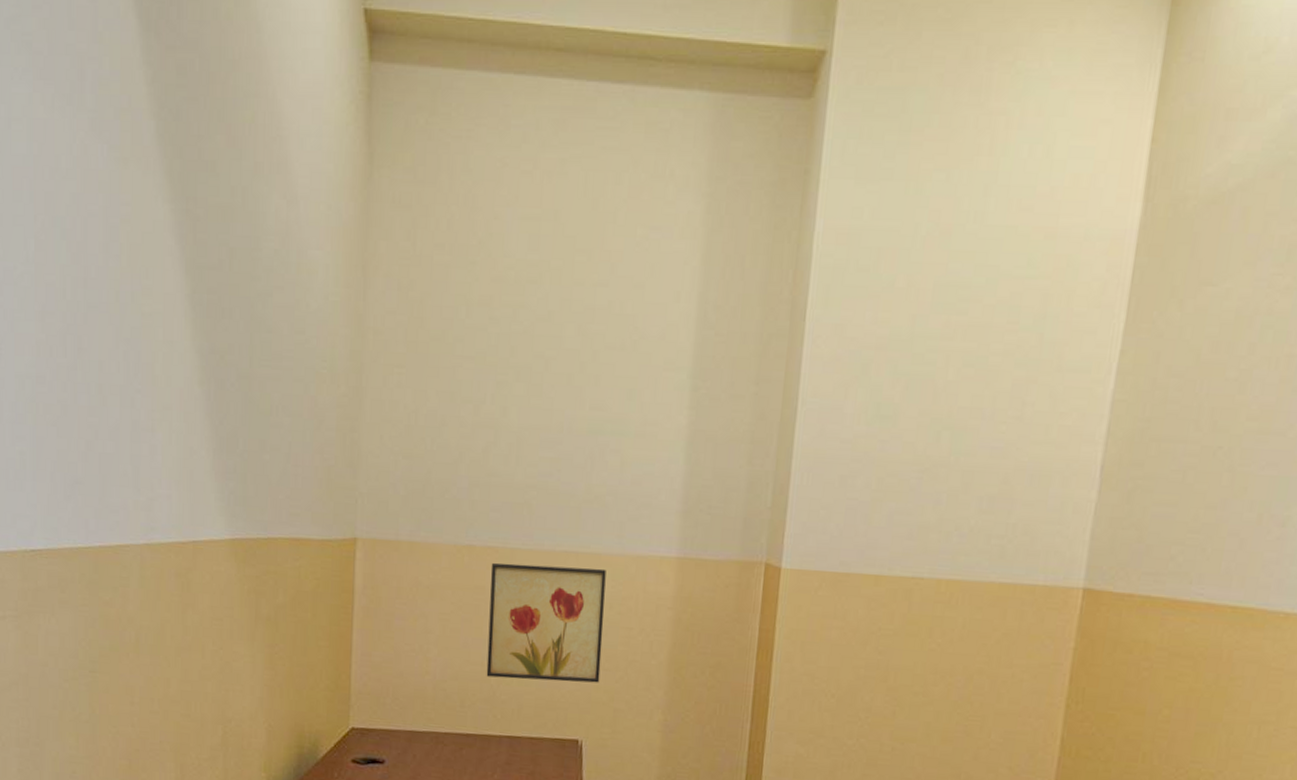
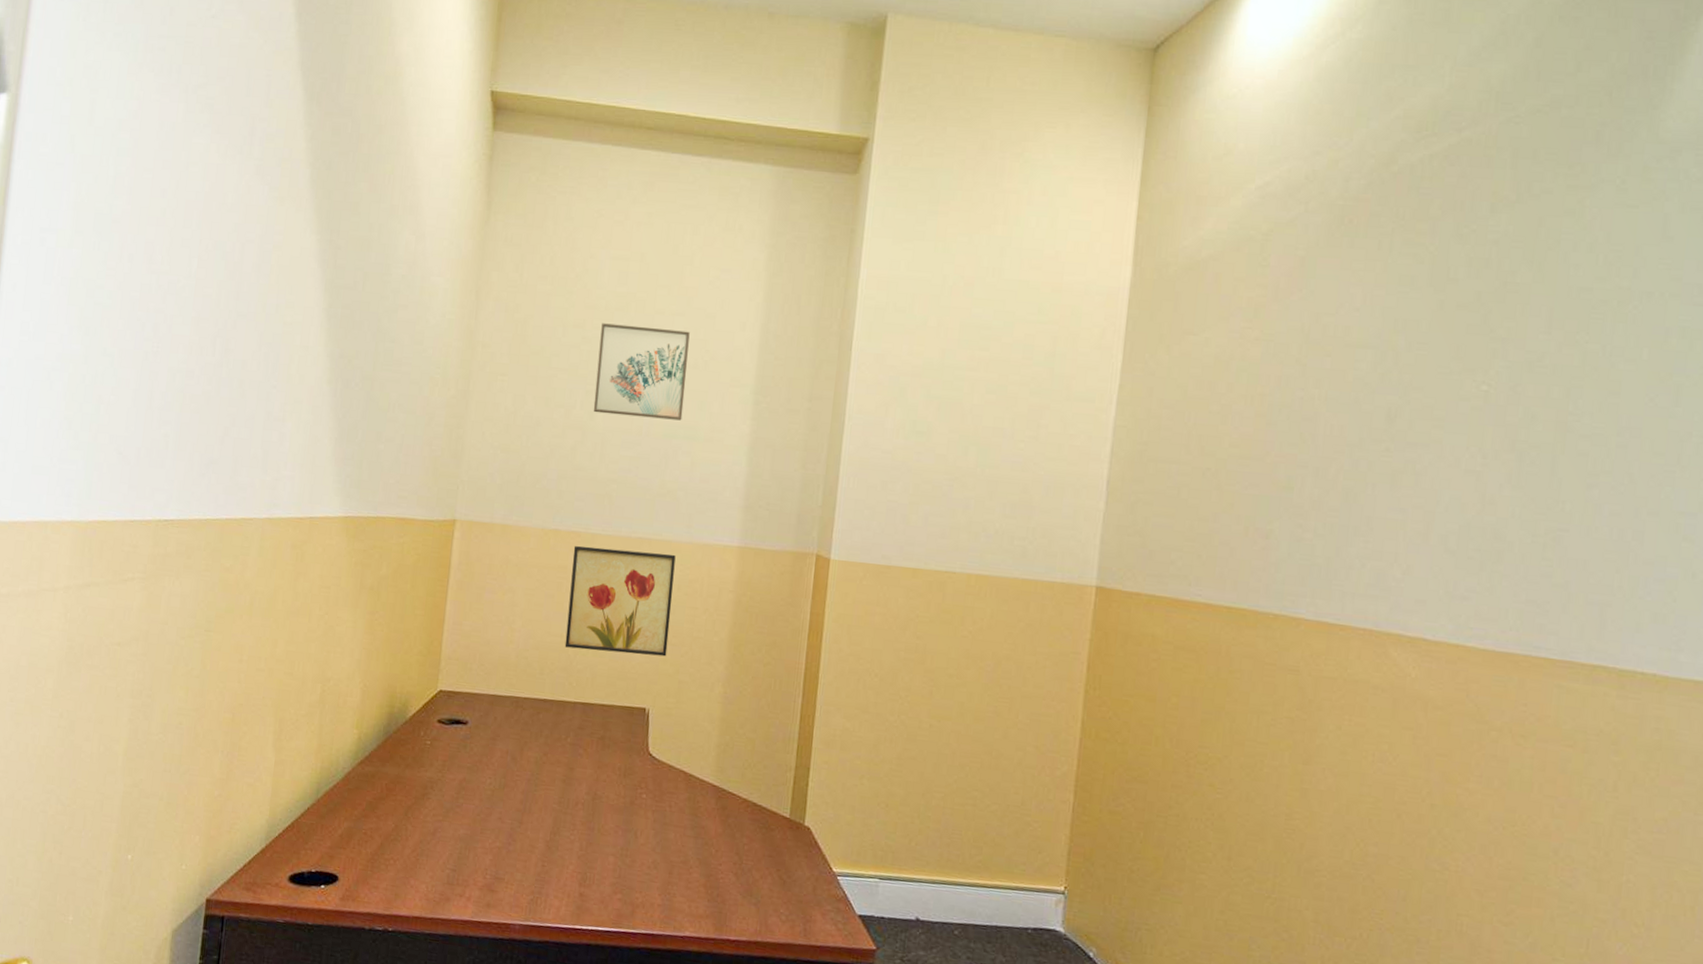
wall art: none [506,299,615,413] -> present [593,323,690,421]

